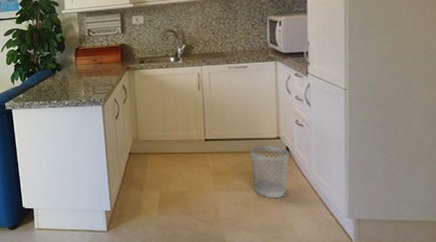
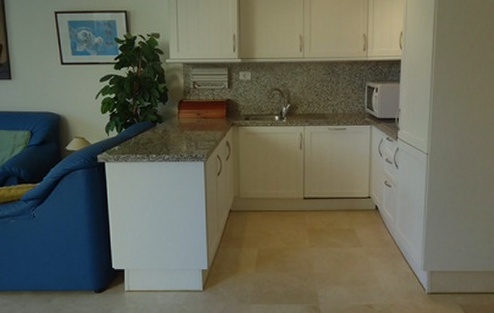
wastebasket: present [250,146,290,199] -> none [344,205,378,254]

